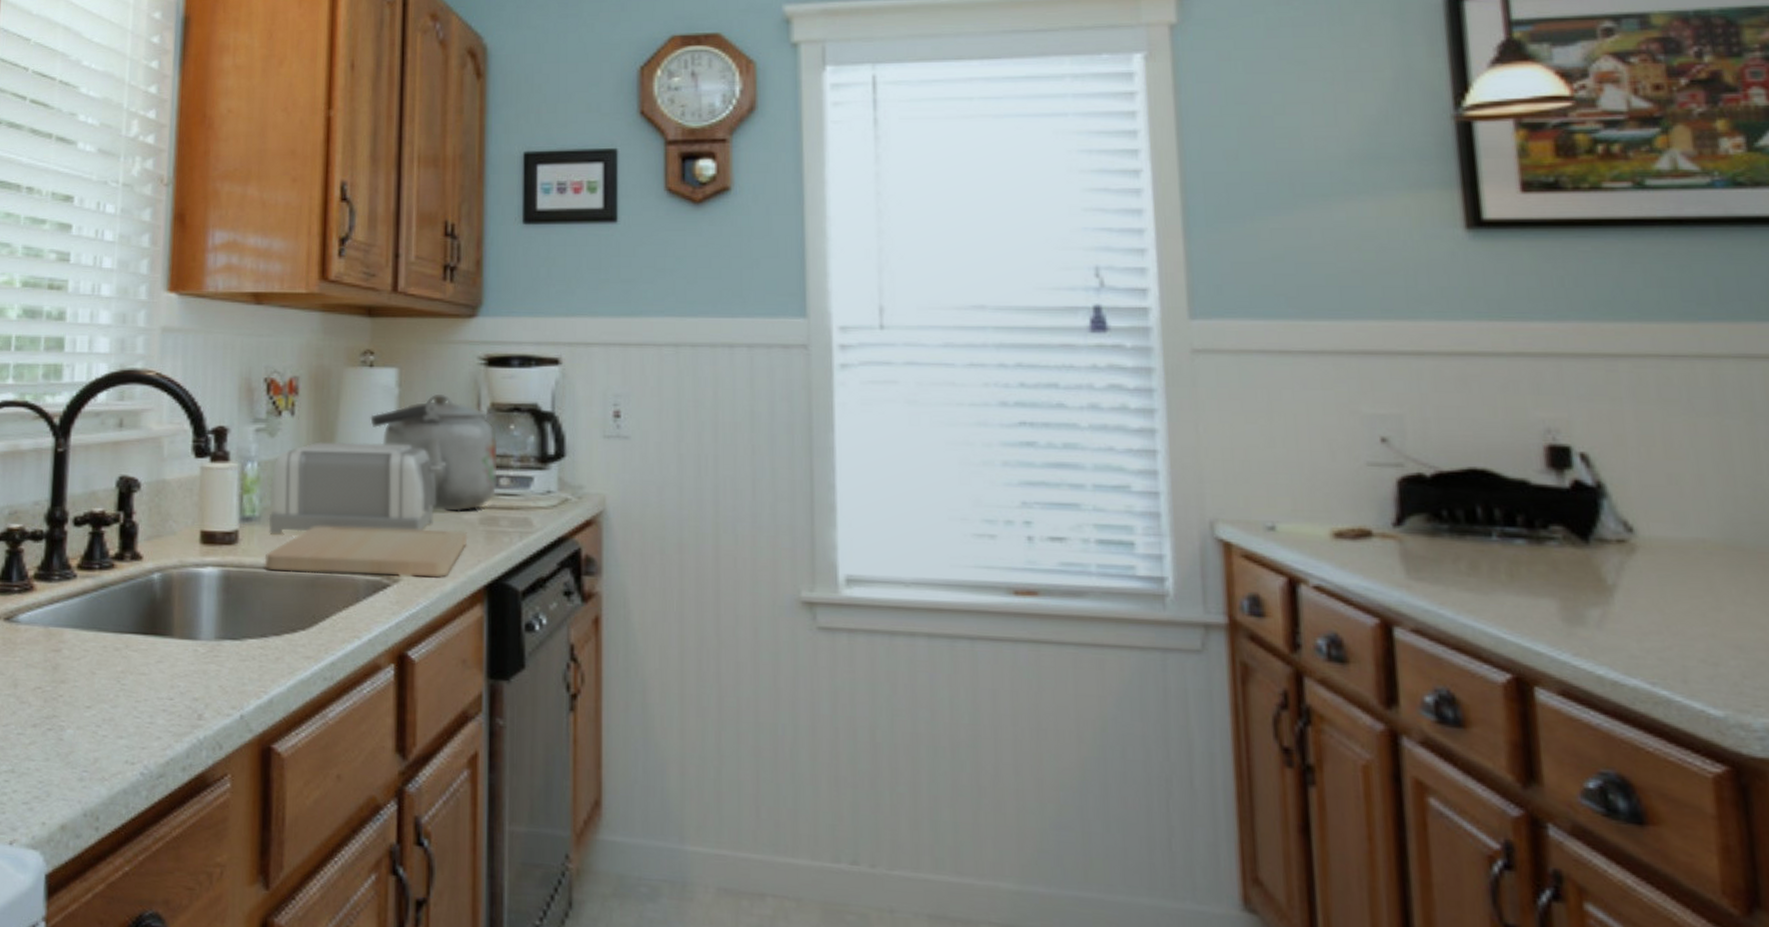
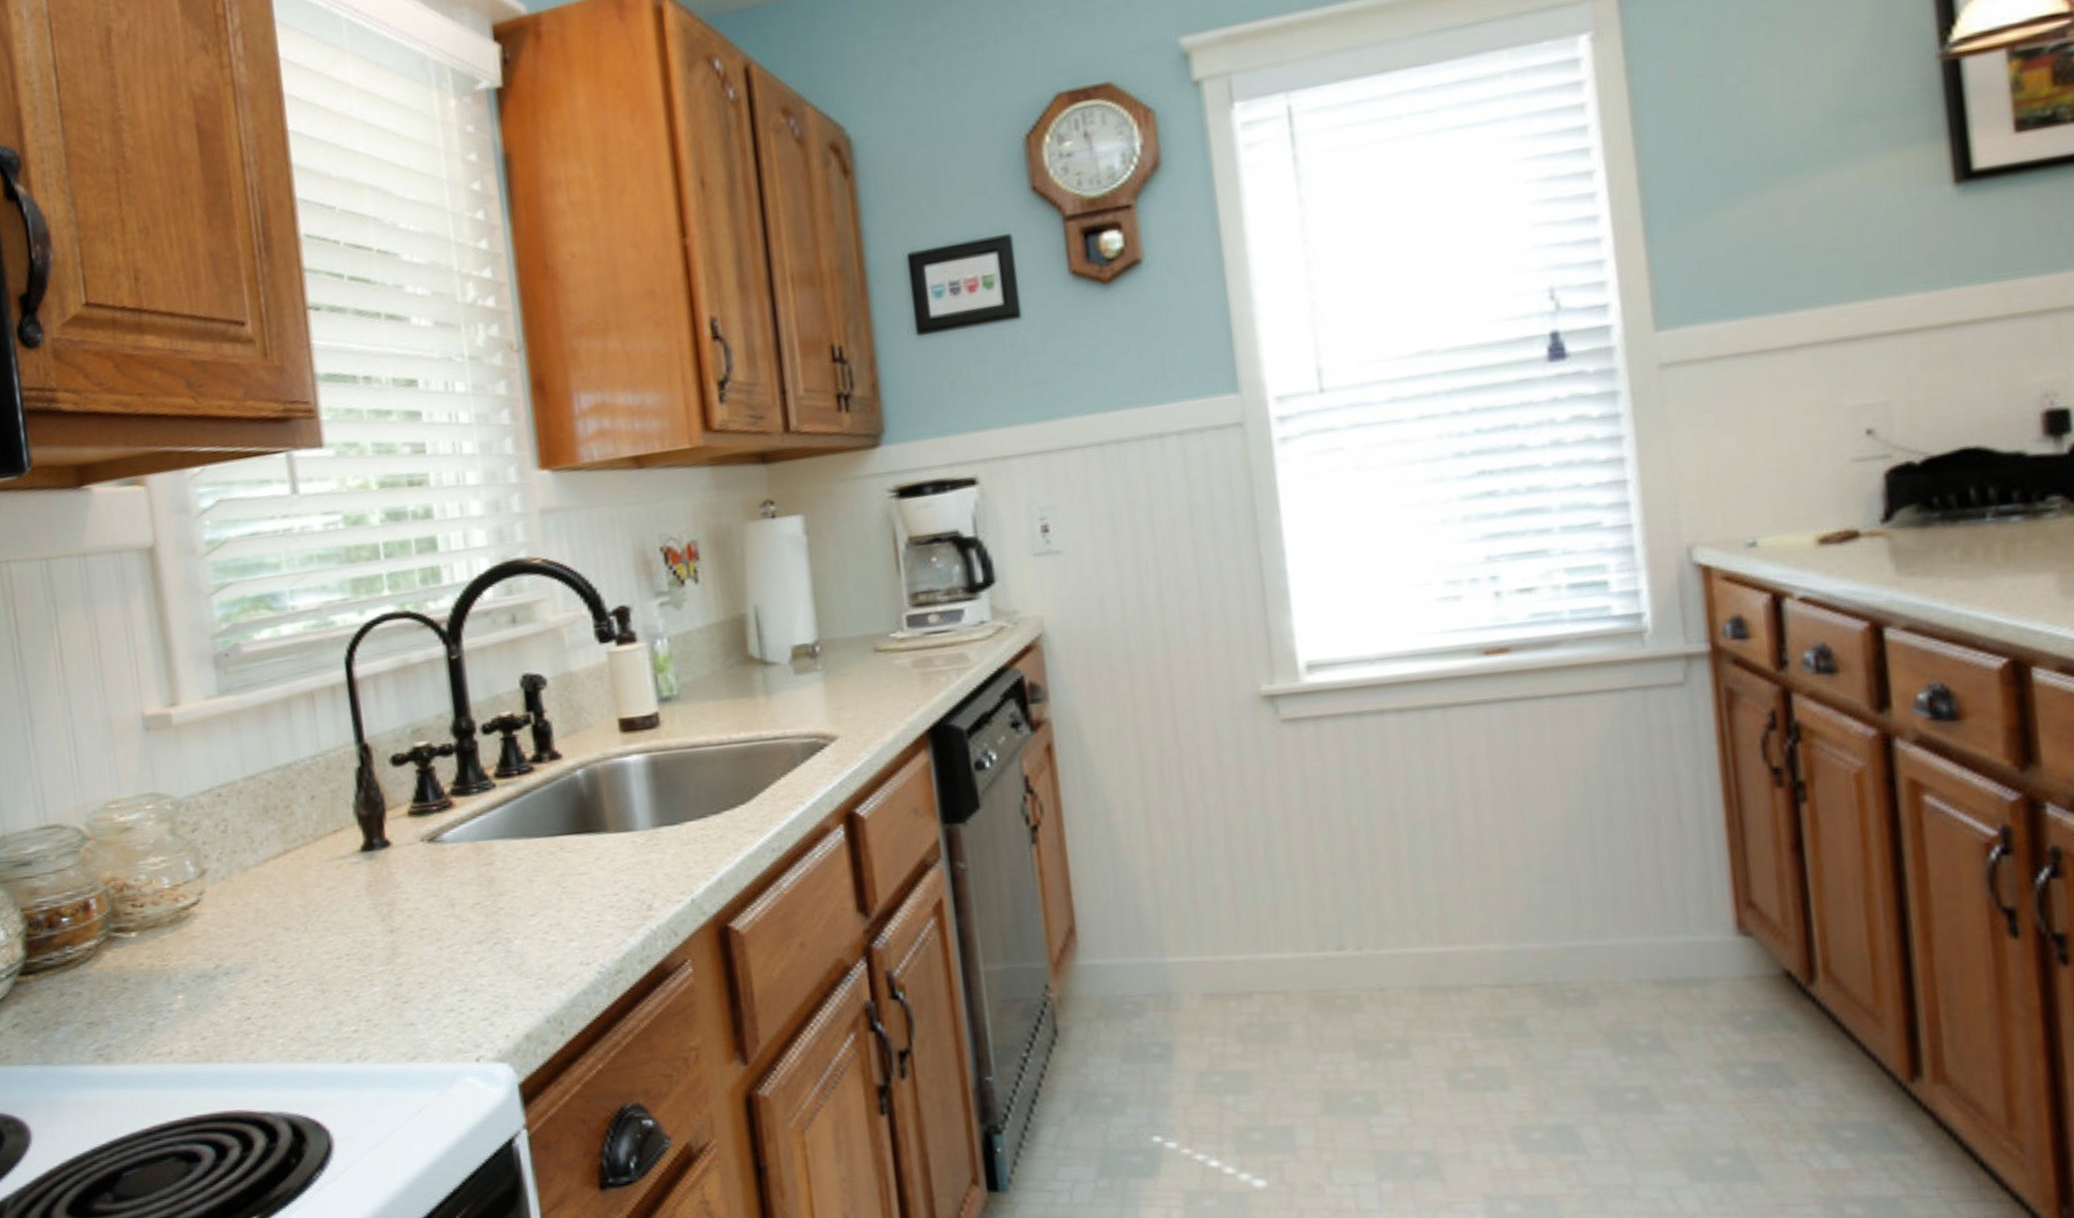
cutting board: present [265,526,468,577] -> none [691,676,903,748]
toaster: present [268,442,447,535] -> none [684,595,870,711]
kettle: present [370,393,498,511] -> none [780,534,927,660]

